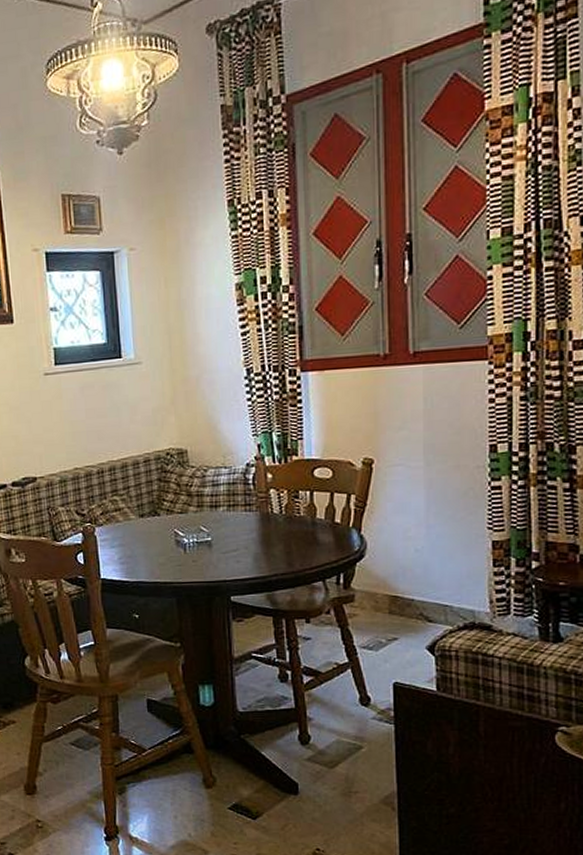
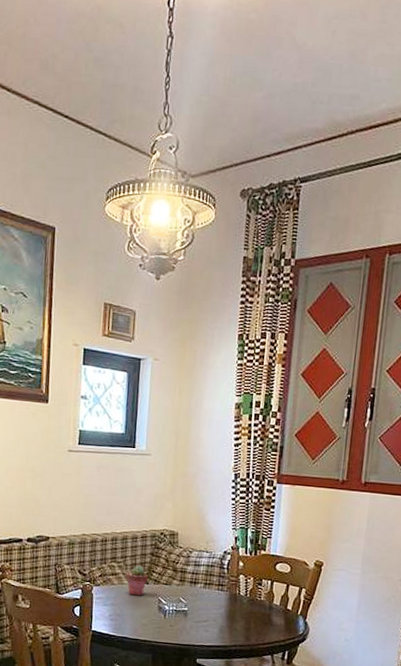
potted succulent: none [131,495,159,532] -> present [125,565,149,596]

